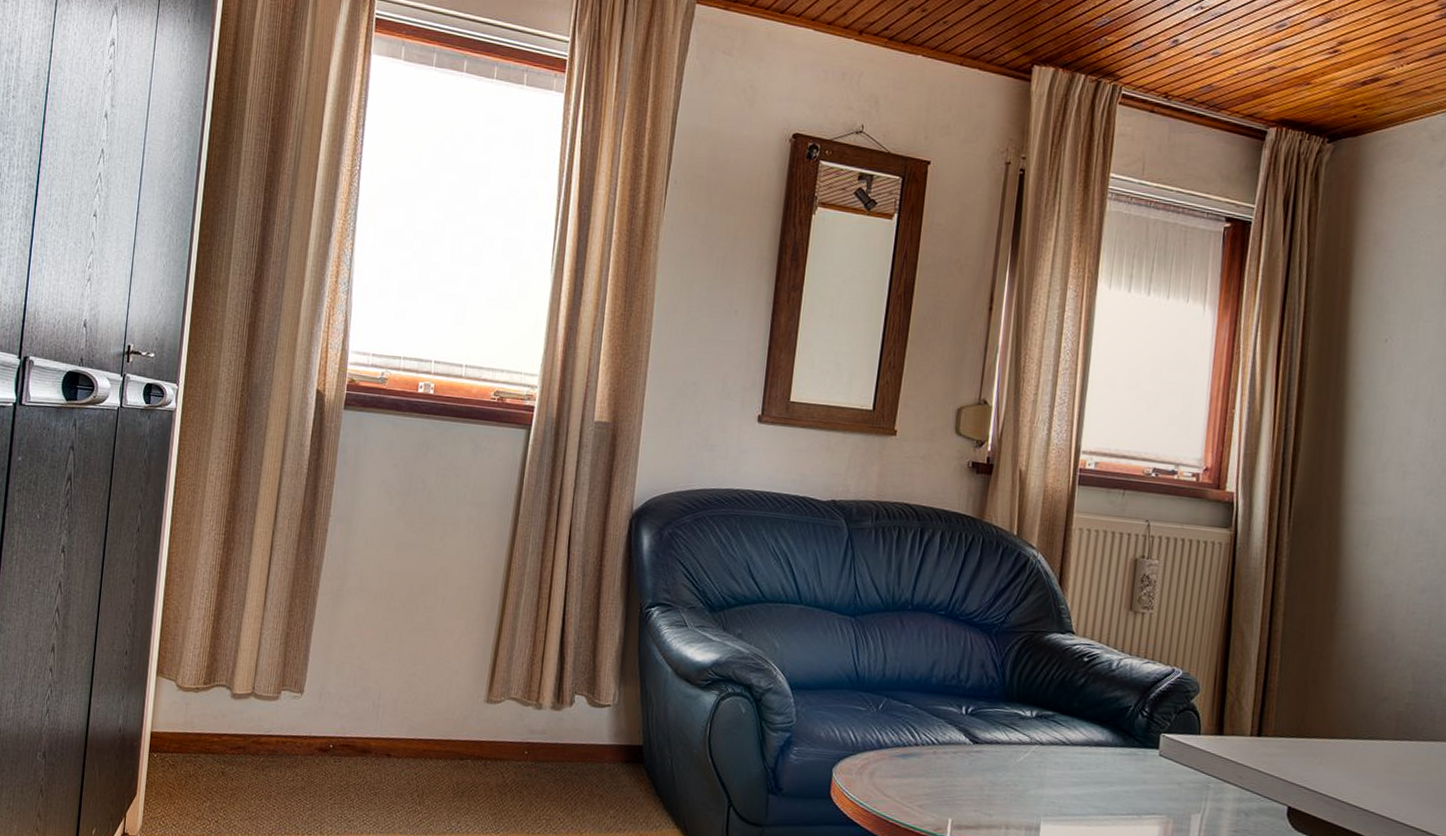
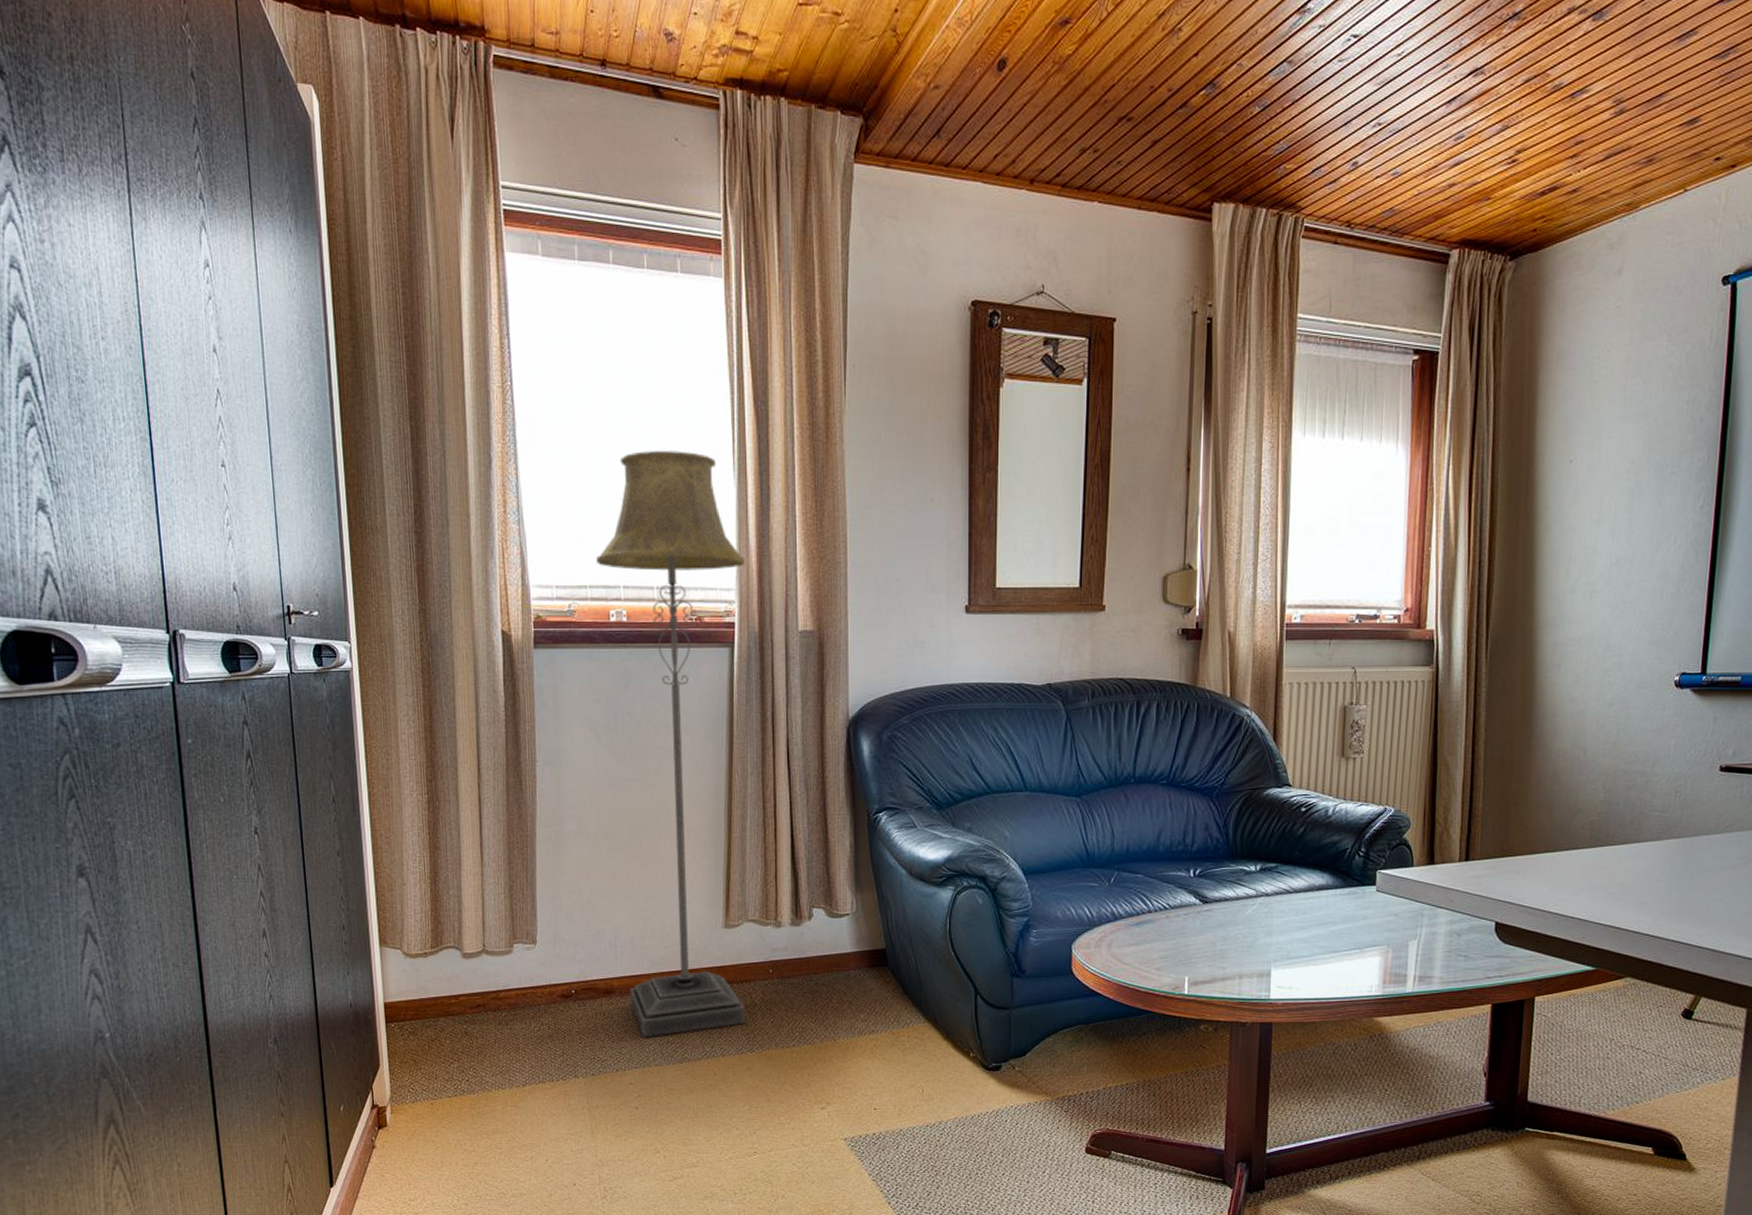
floor lamp: none [384,239,552,804] -> present [595,449,745,1037]

